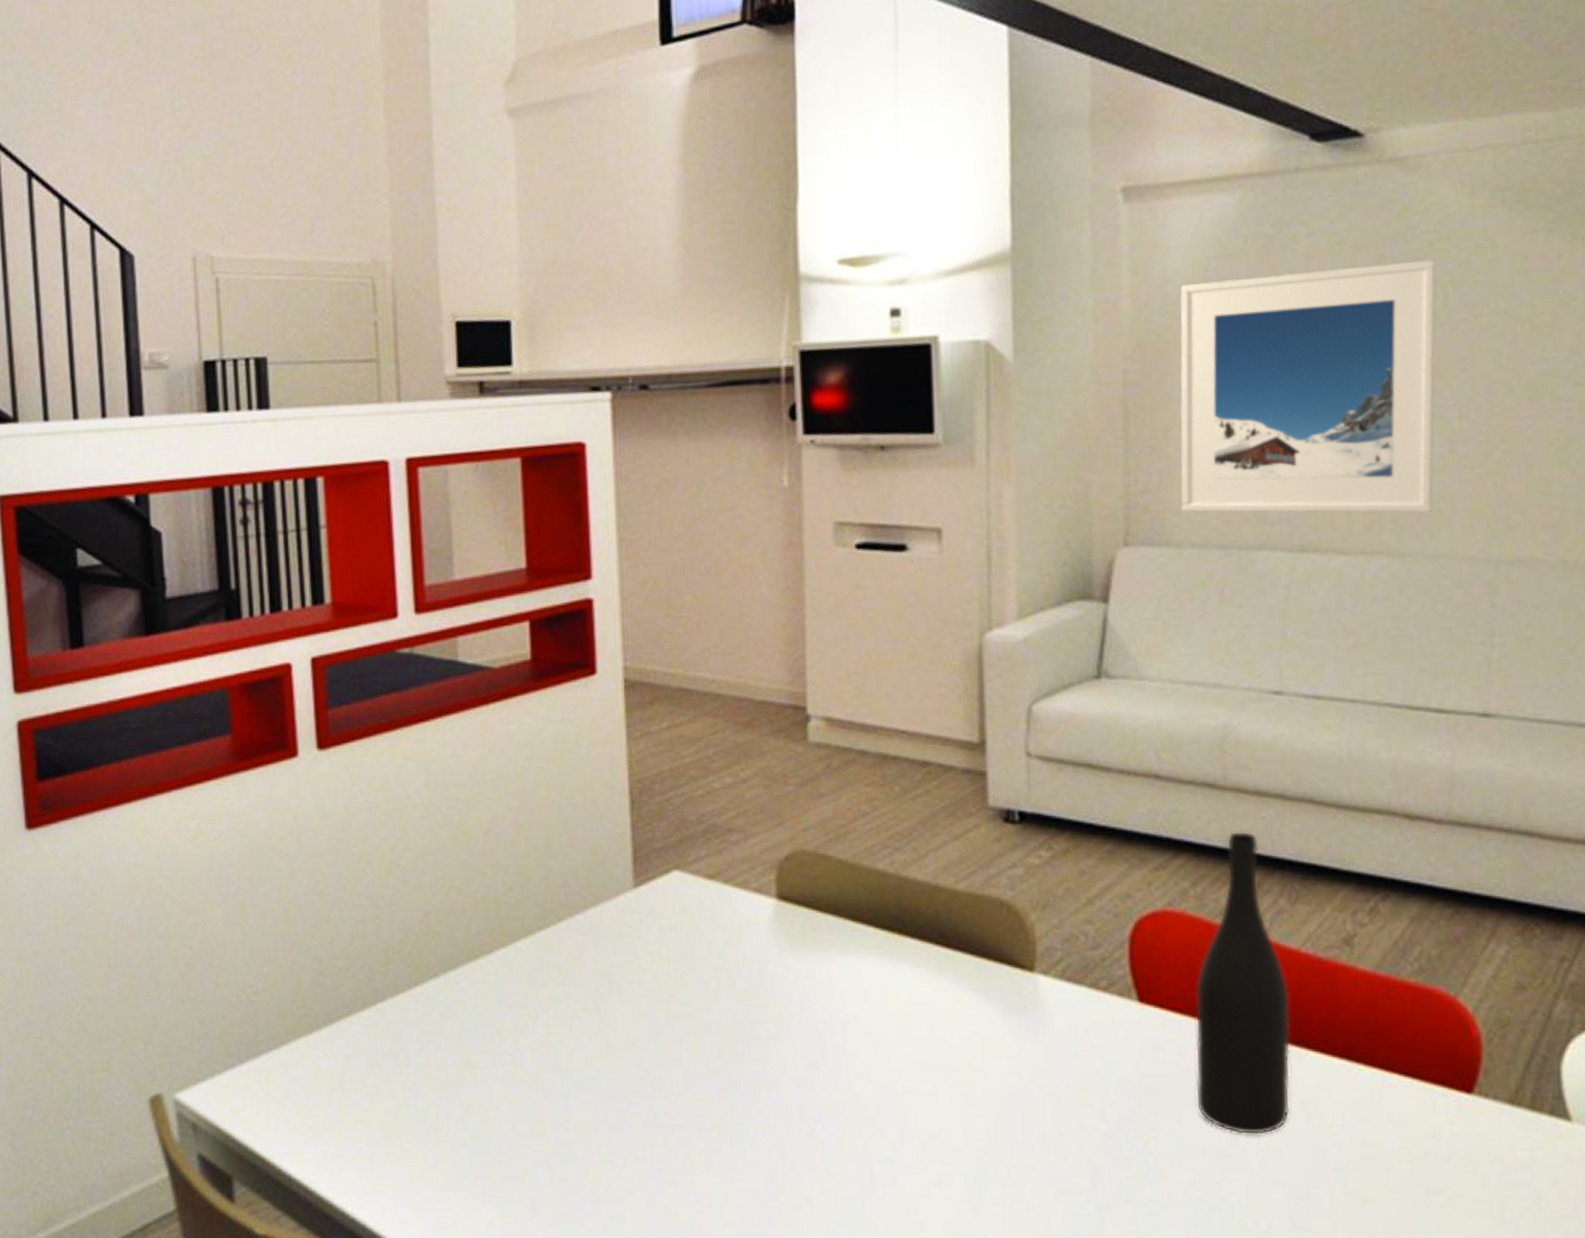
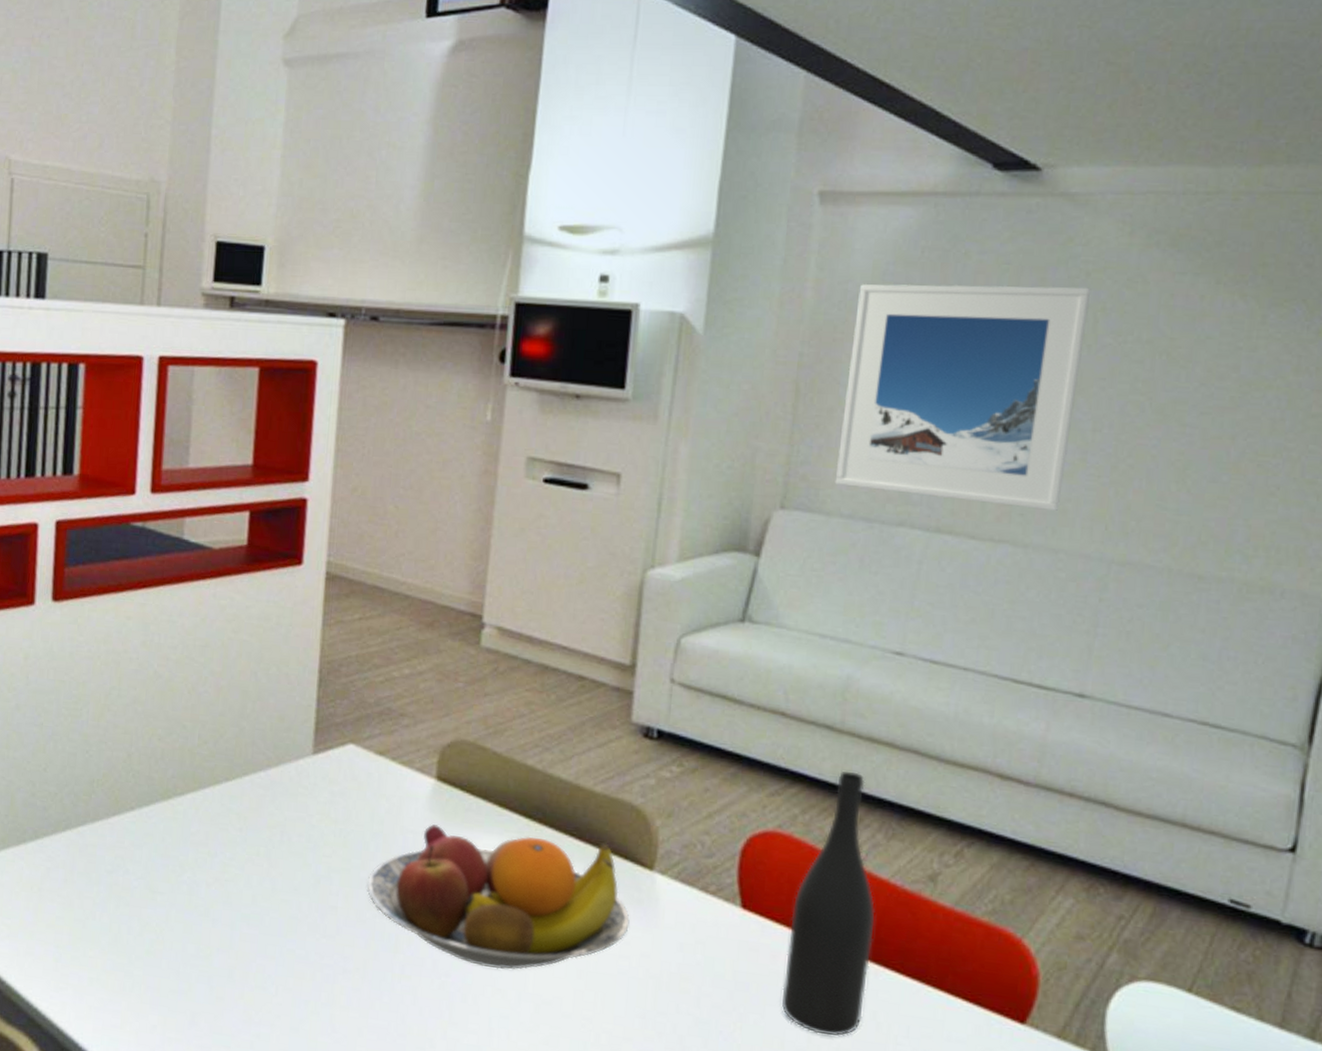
fruit bowl: none [713,947,1015,1106] -> present [366,824,630,970]

